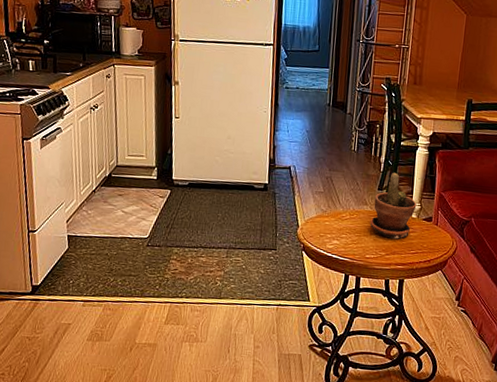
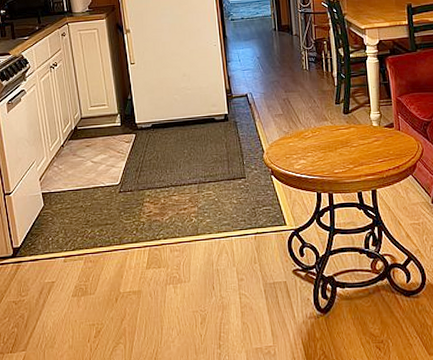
potted plant: present [369,172,417,239] -> none [333,84,376,150]

